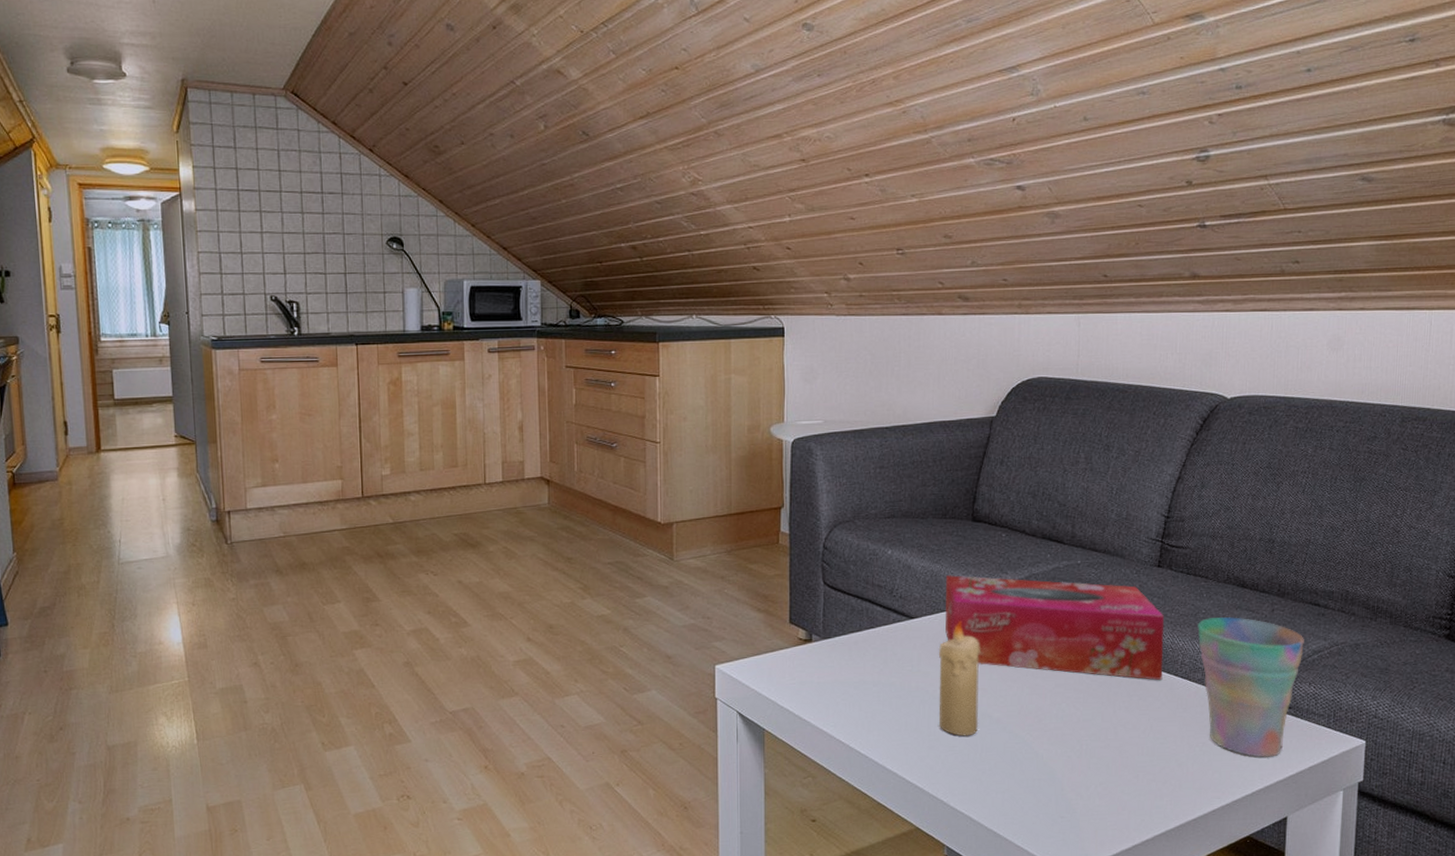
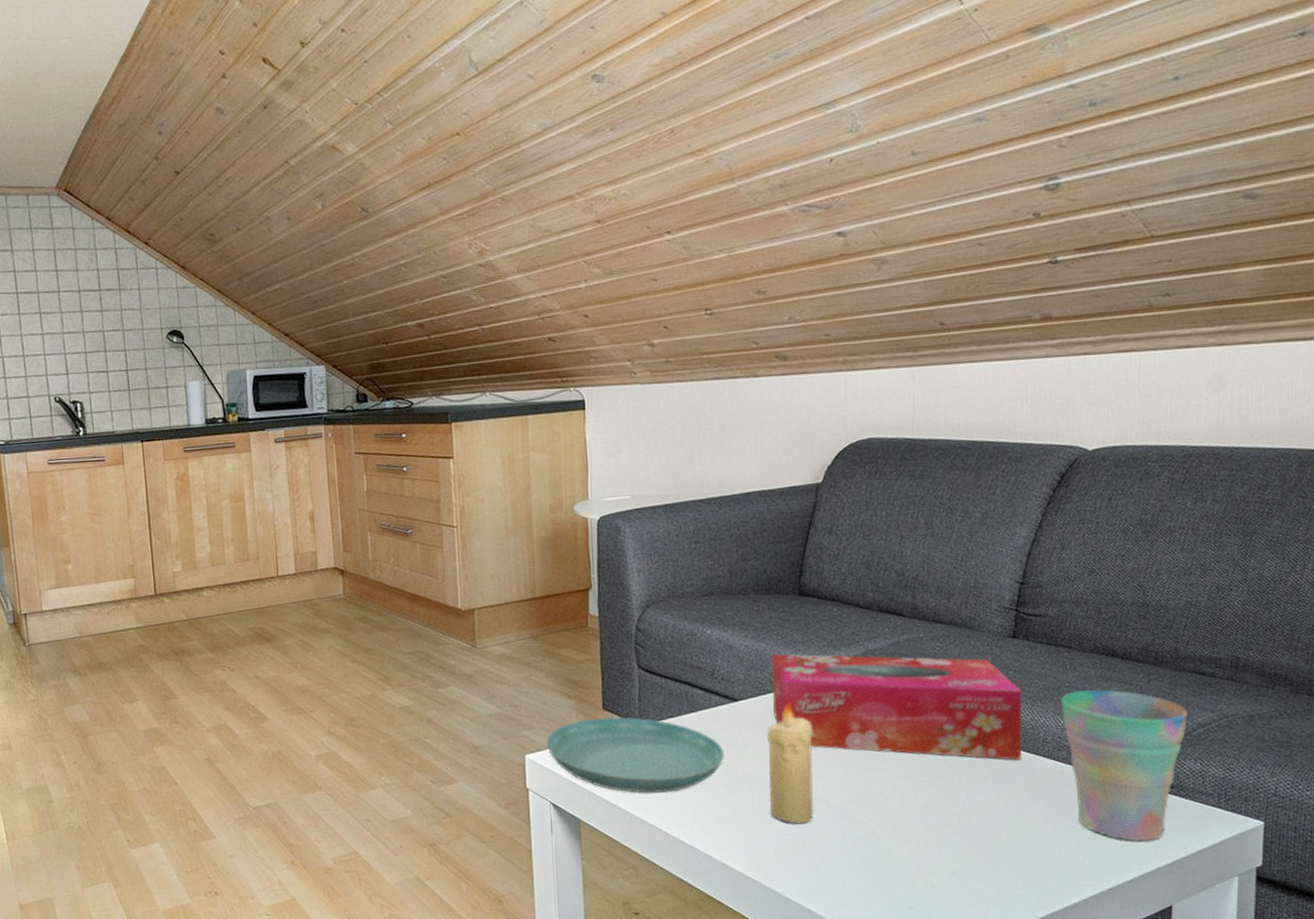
saucer: none [735,630,899,705] -> present [545,716,724,793]

